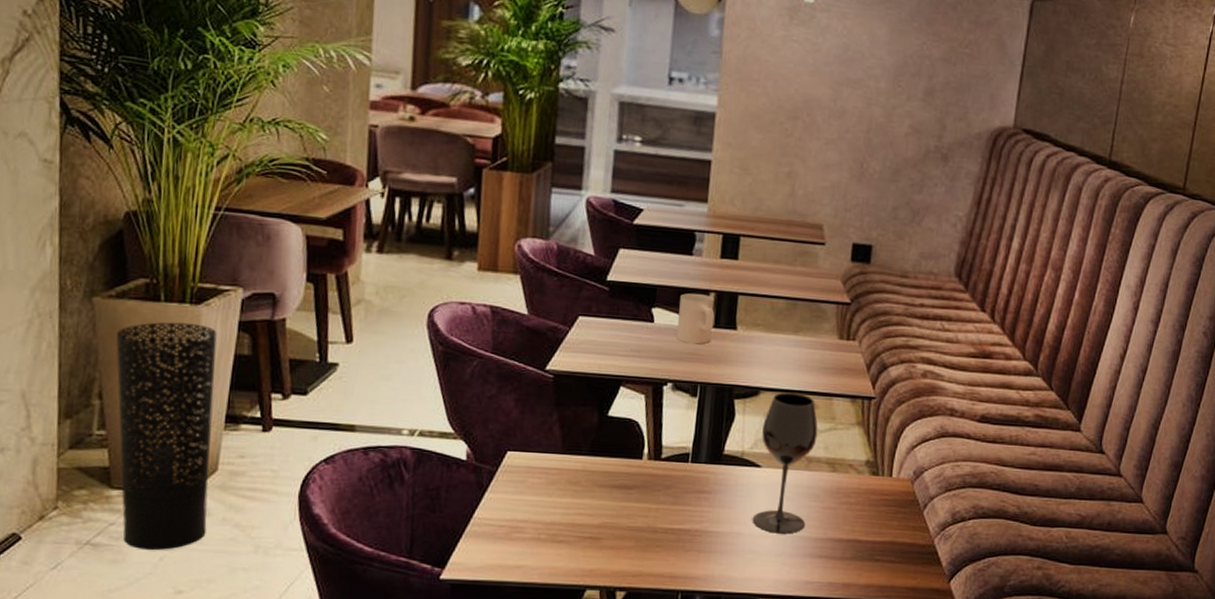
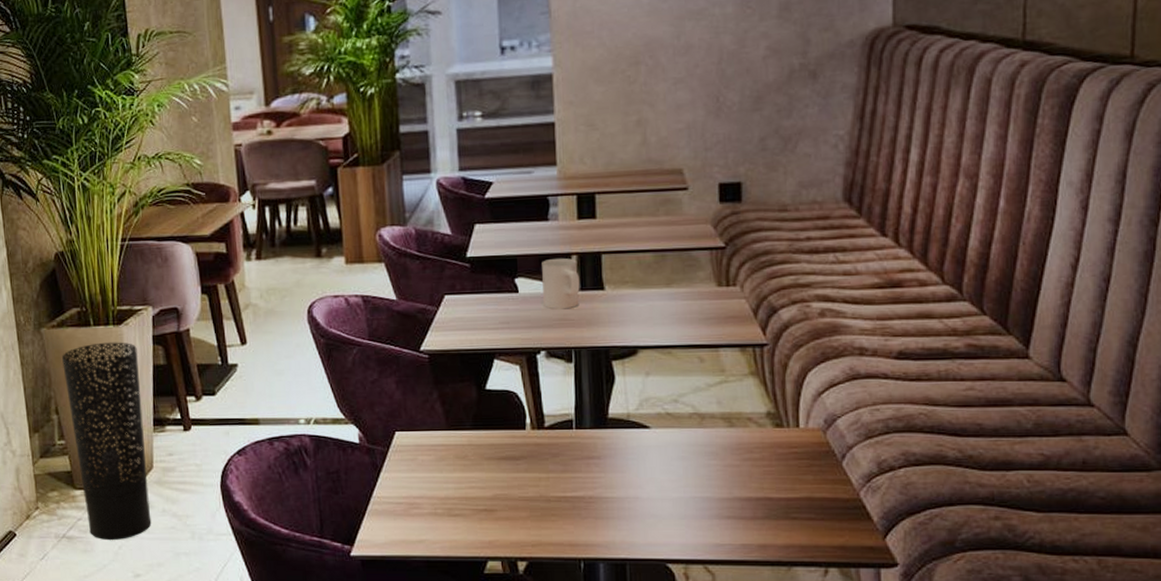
wineglass: present [752,392,818,534] -> none [646,348,708,496]

